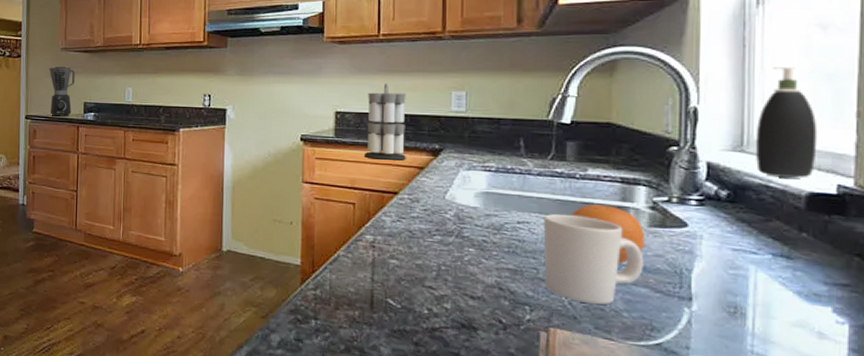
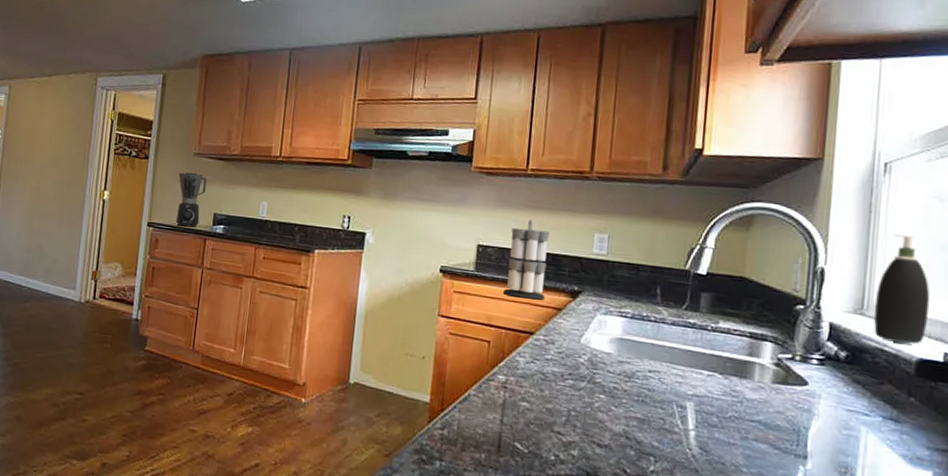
mug: present [543,213,644,305] -> none [670,364,766,459]
fruit: present [571,204,646,265] -> none [700,357,769,420]

